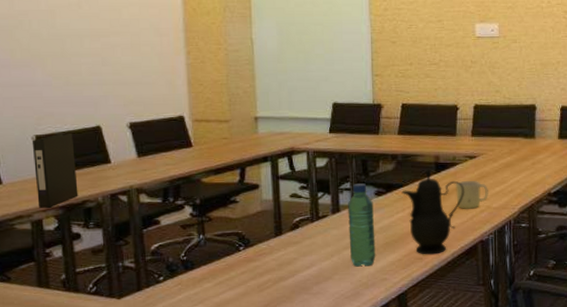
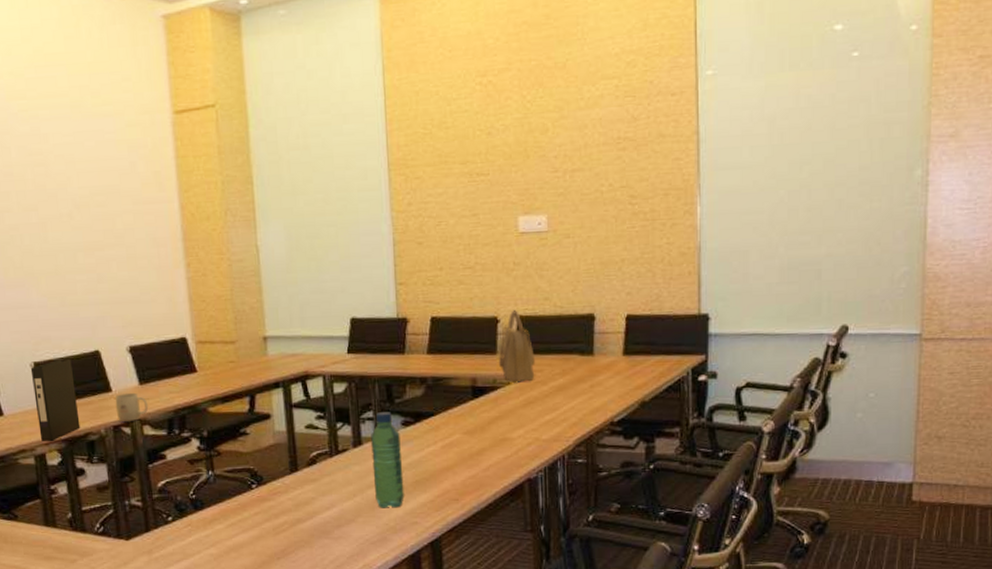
mug: none [113,164,146,191] -> present [115,392,149,423]
coffeepot: present [401,168,465,255] -> none [433,393,508,495]
mug: present [455,181,488,210] -> none [495,408,537,443]
handbag: none [458,99,489,159] -> present [499,309,536,382]

